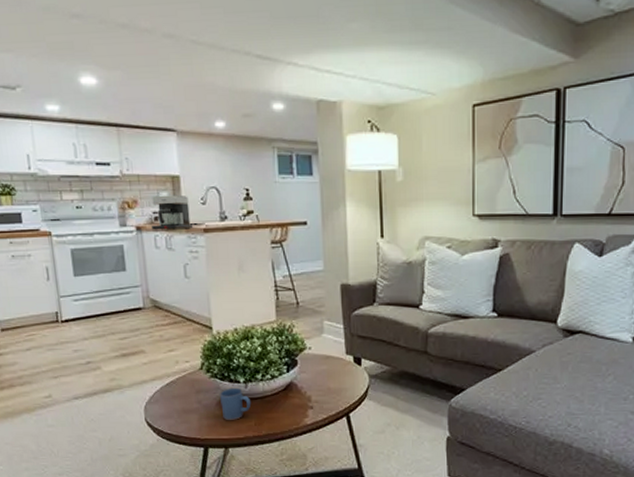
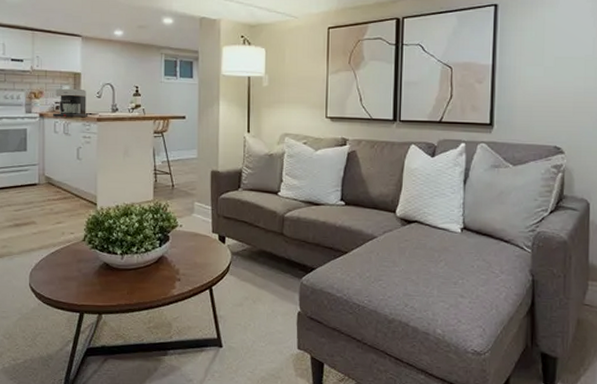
mug: present [220,387,252,421] -> none [98,258,126,289]

